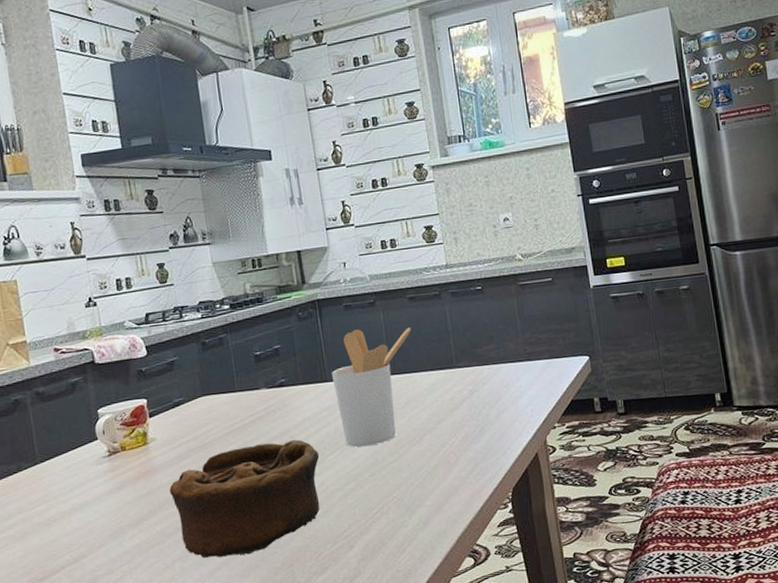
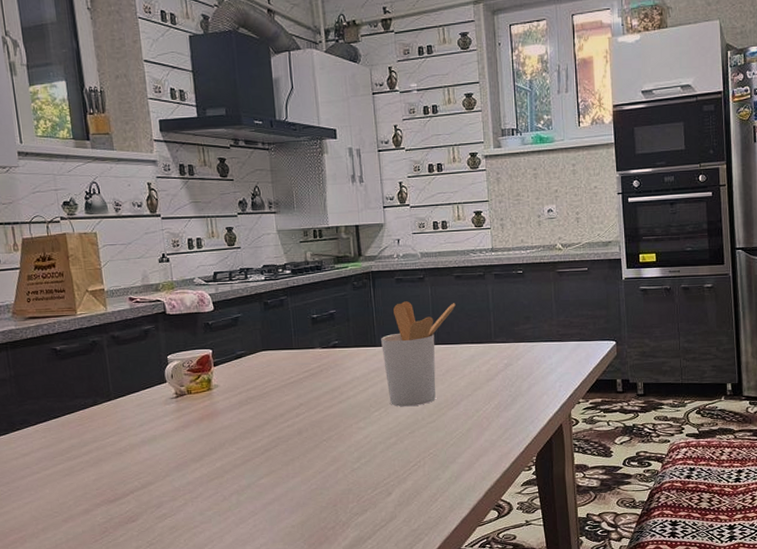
bowl: present [169,439,320,559] -> none [229,396,366,494]

